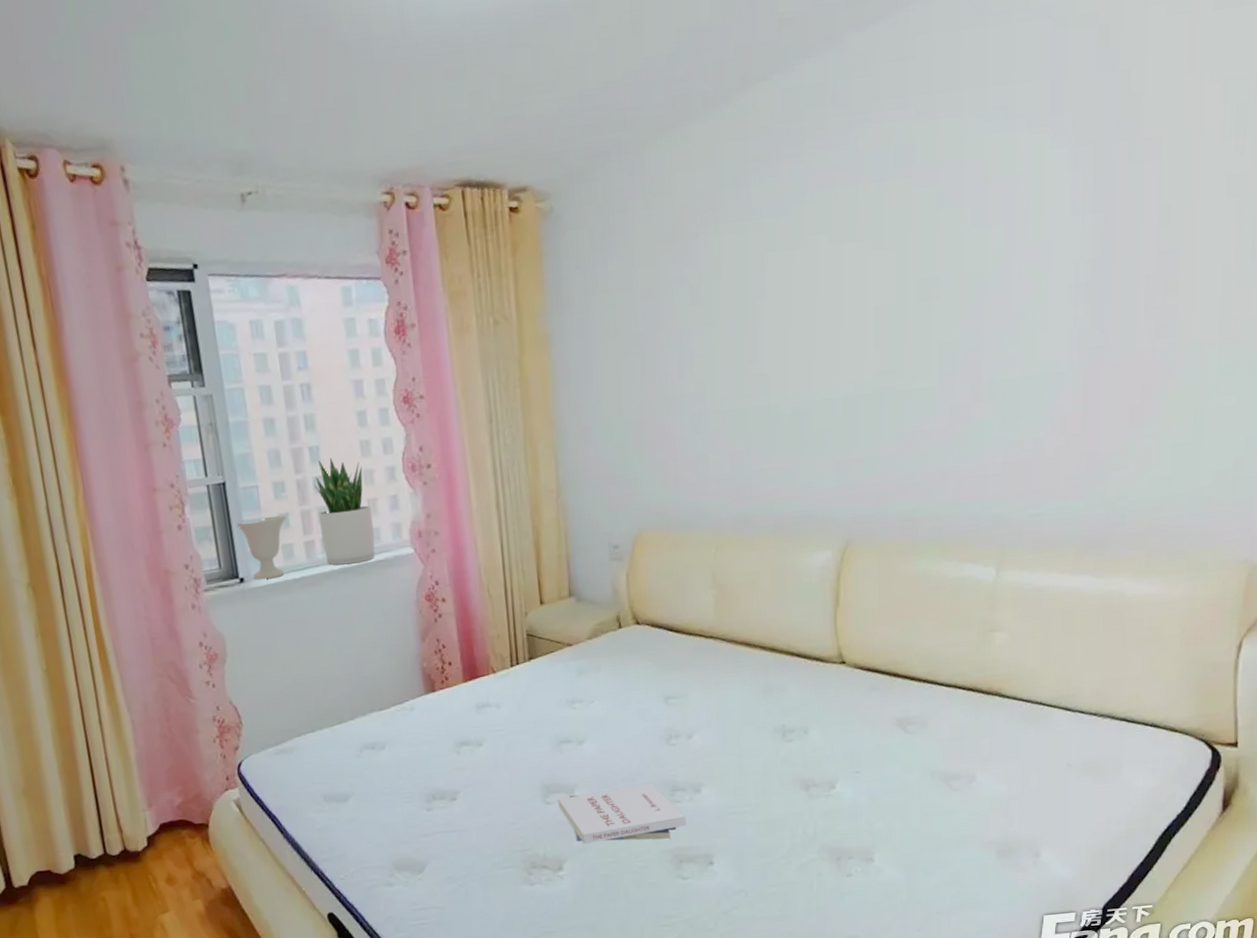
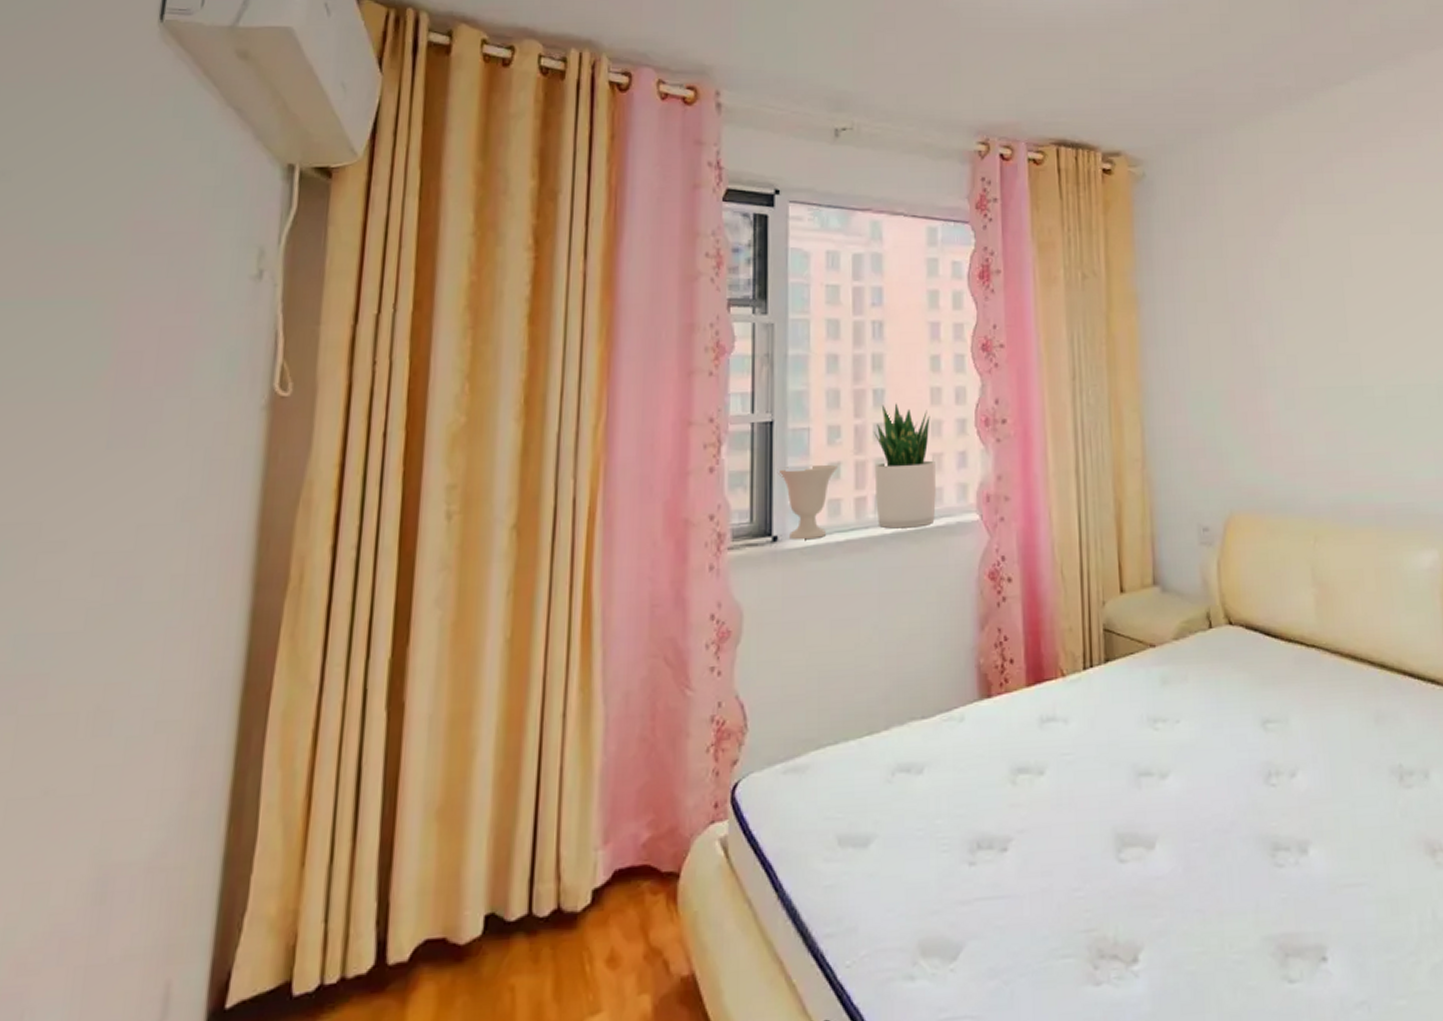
books: present [557,783,686,844] -> none [1134,837,1292,923]

